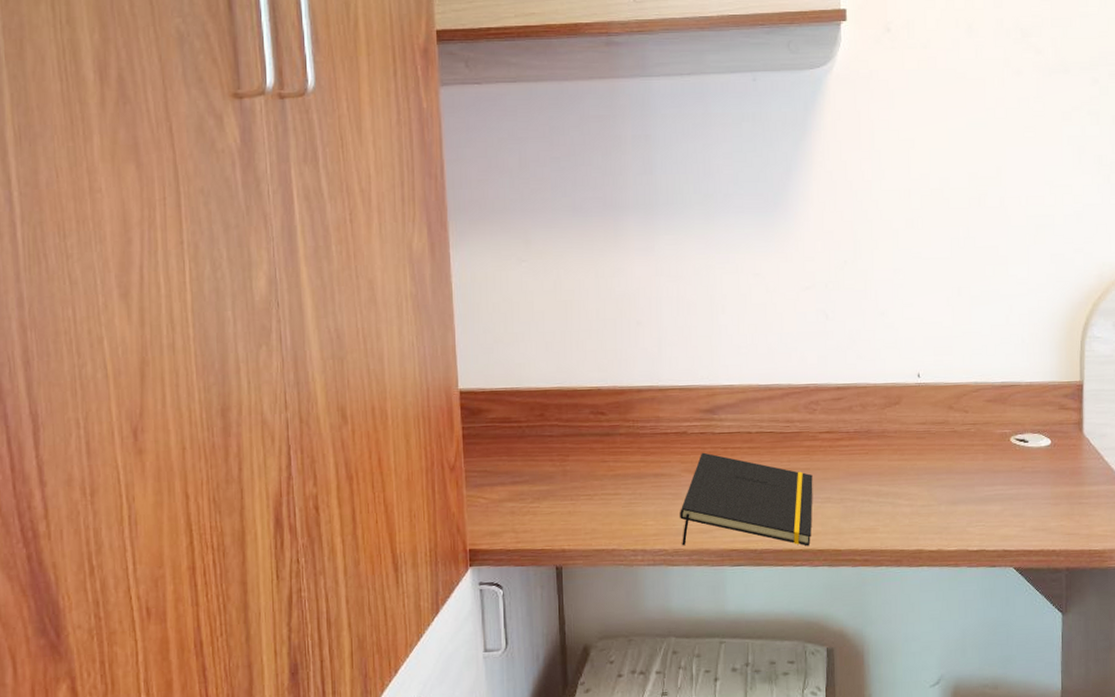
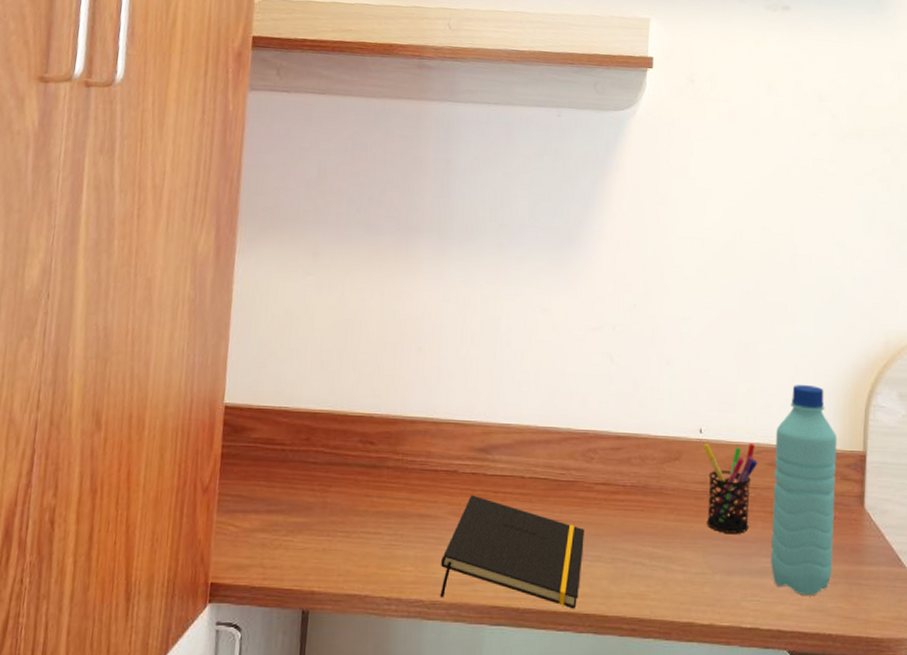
pen holder: none [922,383,977,468] -> present [704,443,758,534]
water bottle: none [992,323,1054,517] -> present [771,385,837,595]

